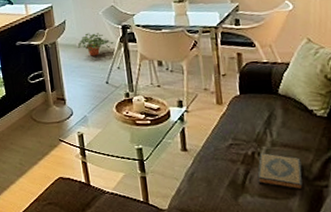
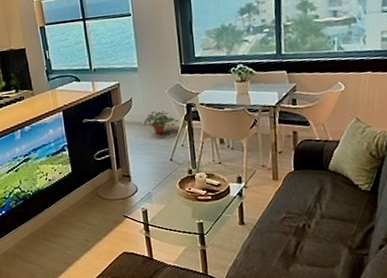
hardback book: present [257,153,303,190] -> none [307,225,347,259]

